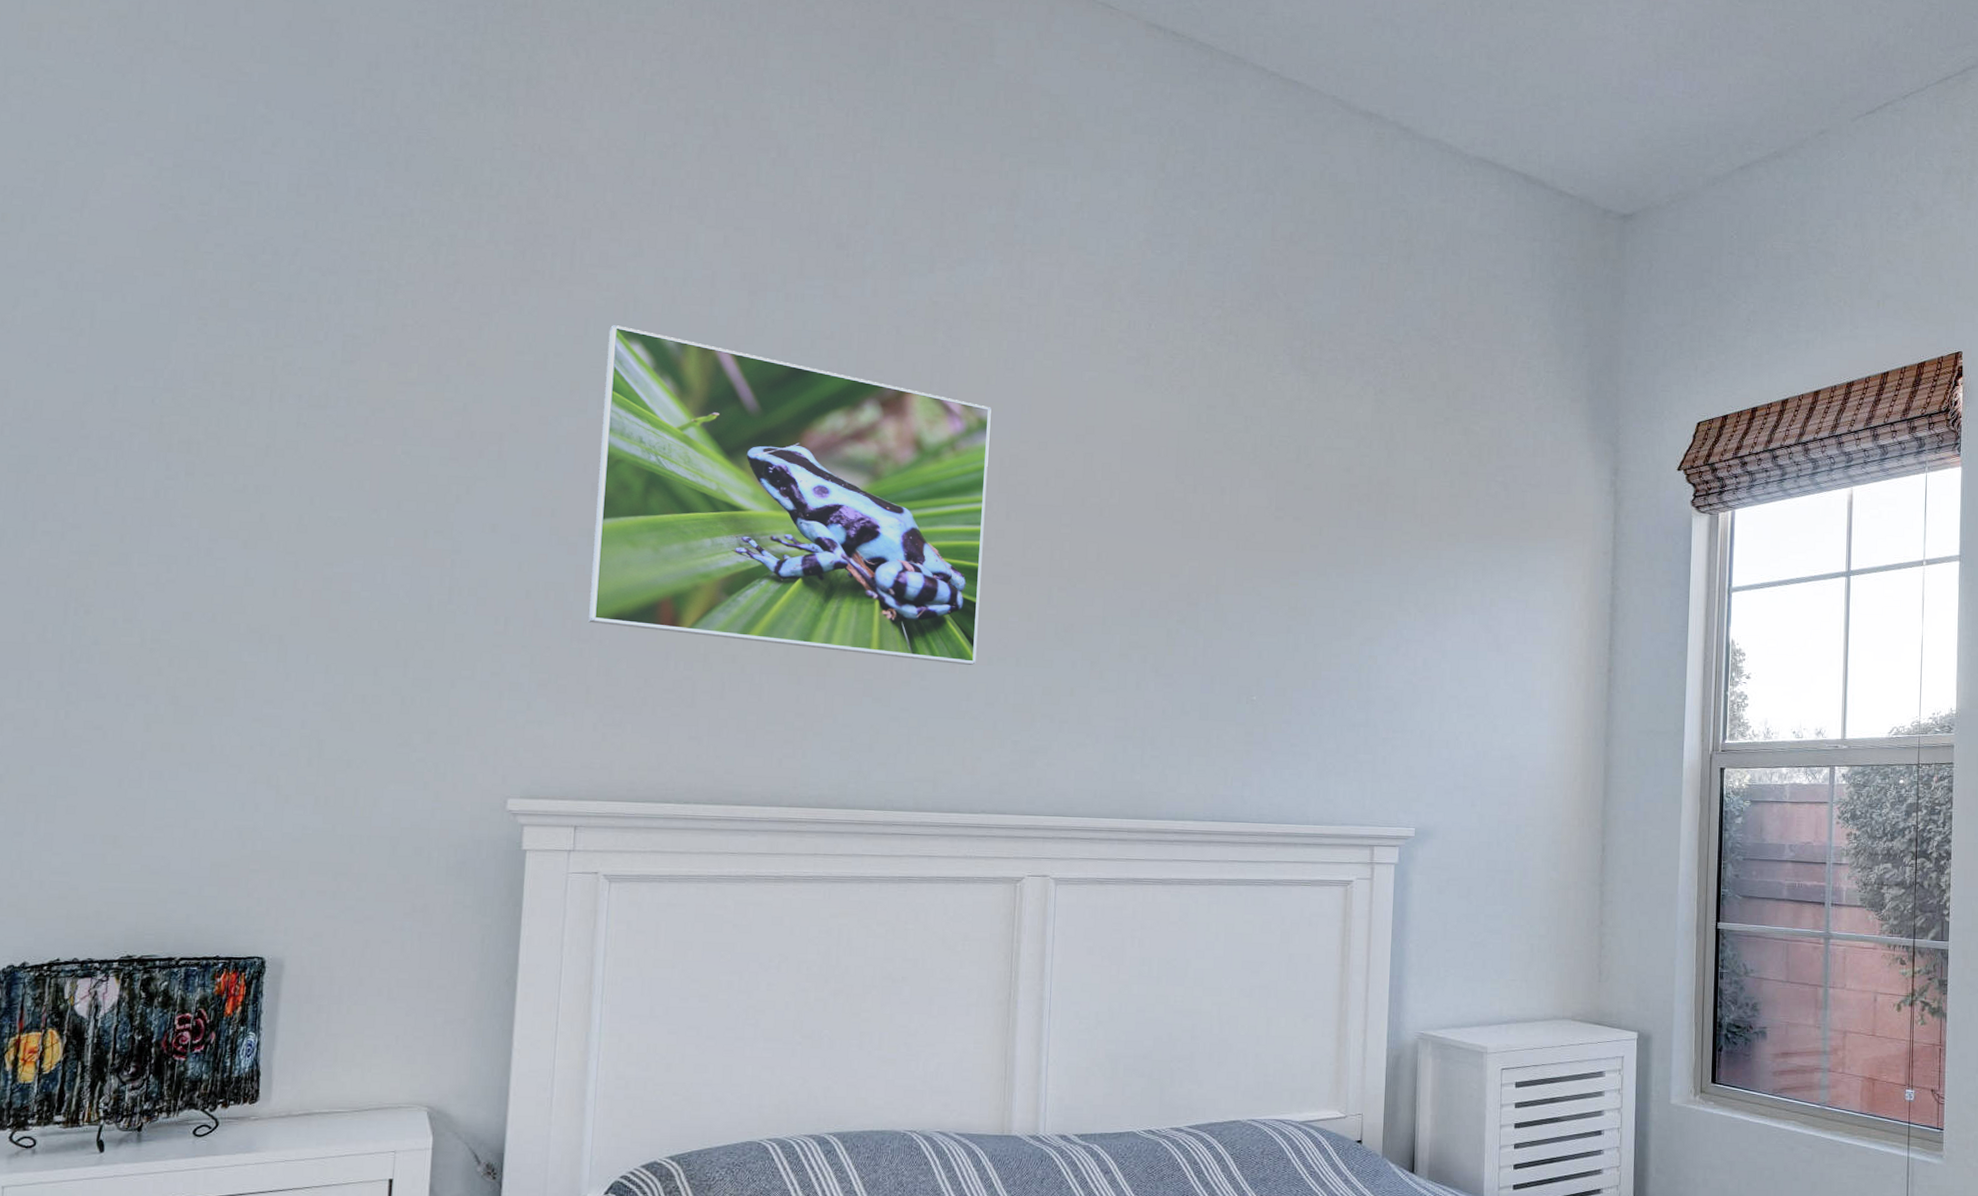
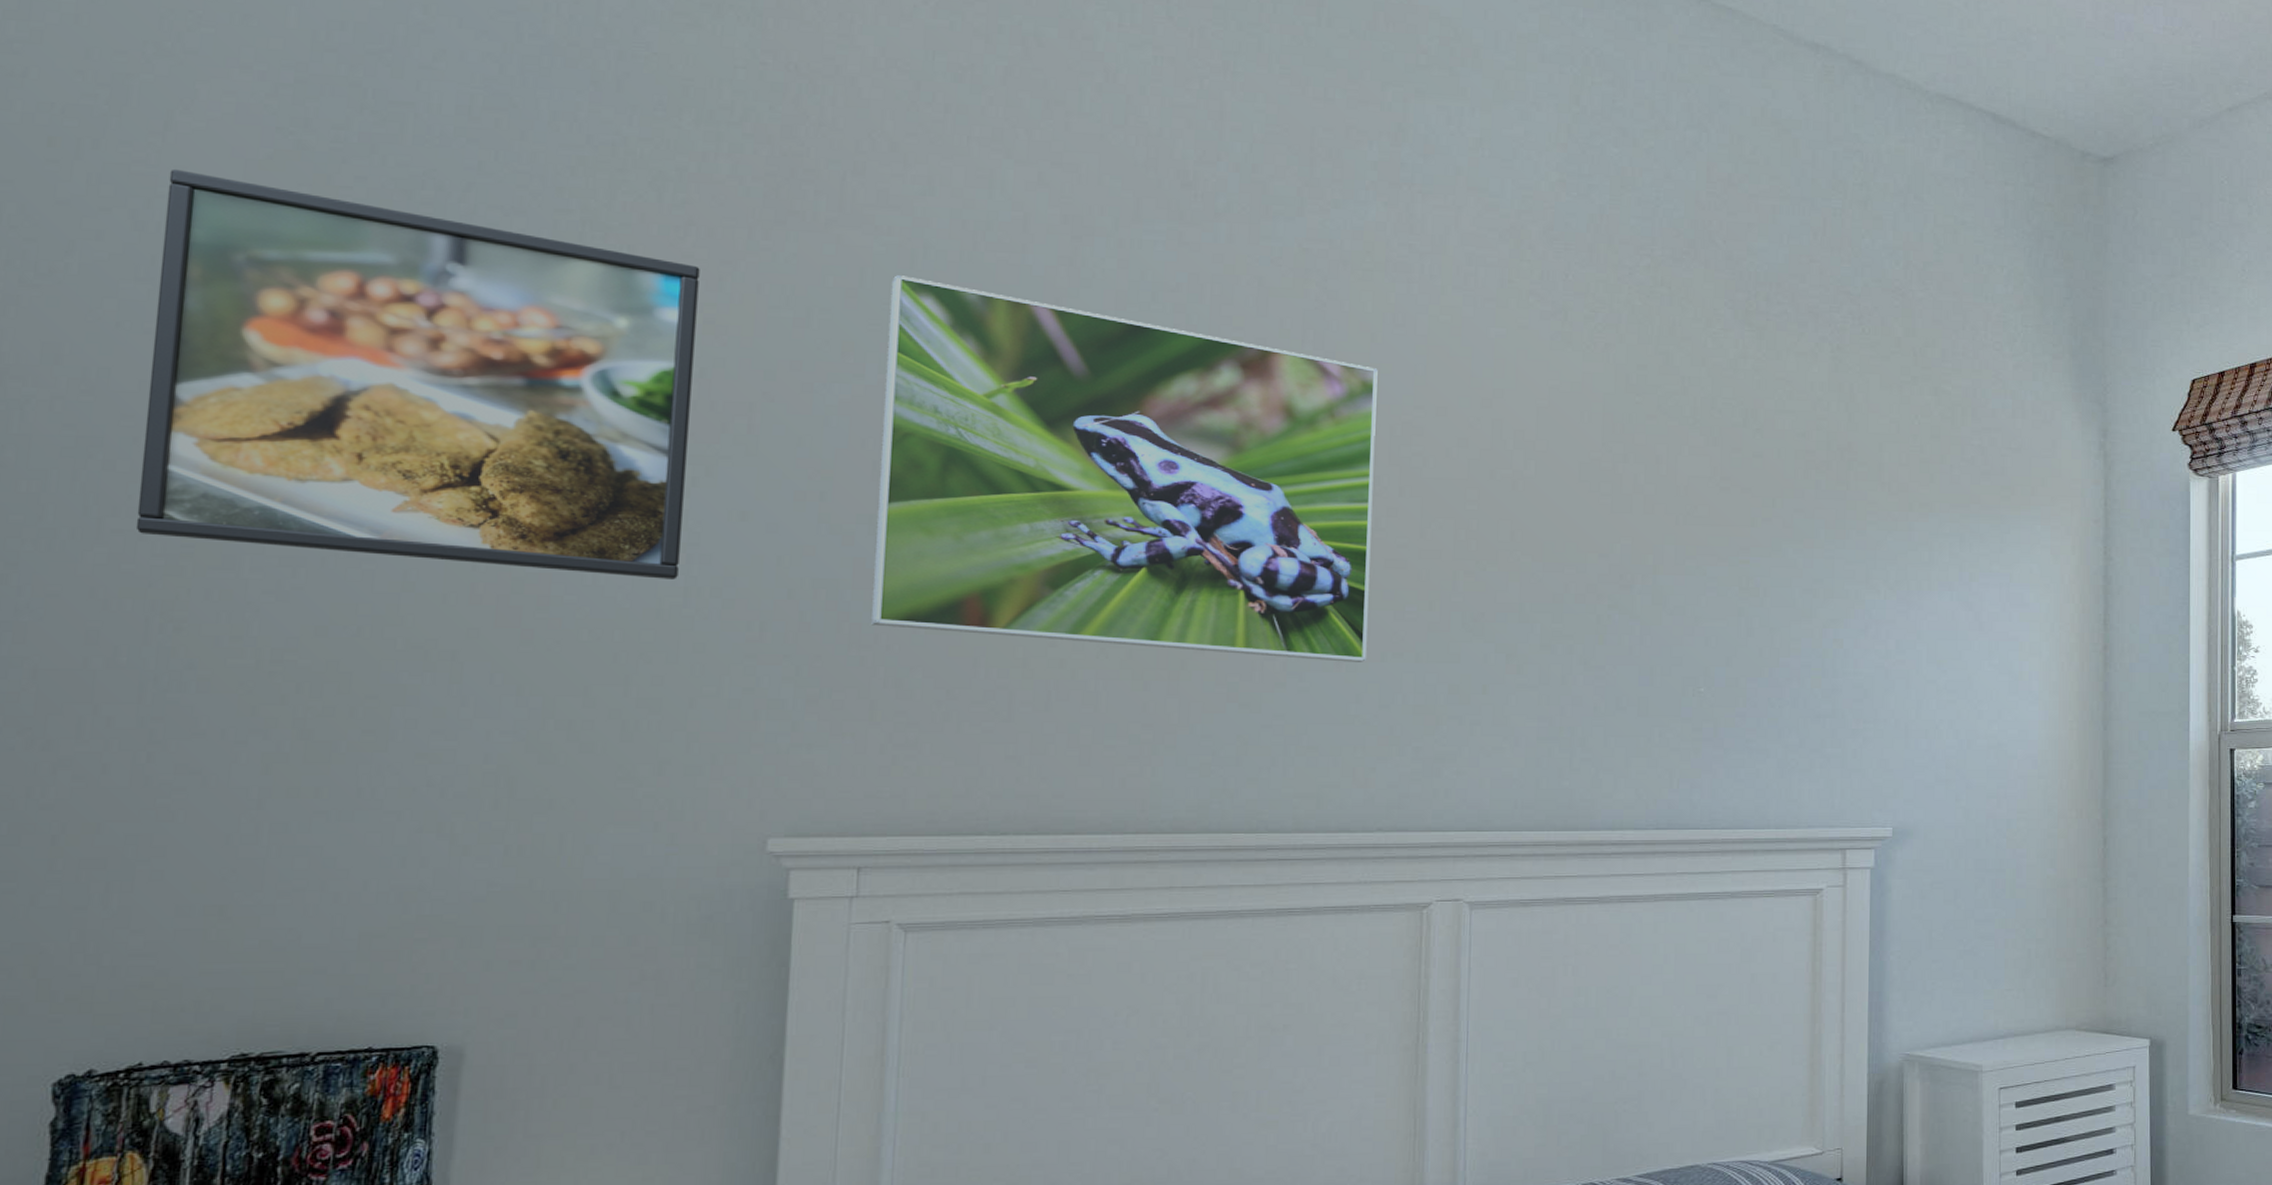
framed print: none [59,238,465,580] -> present [135,168,700,579]

